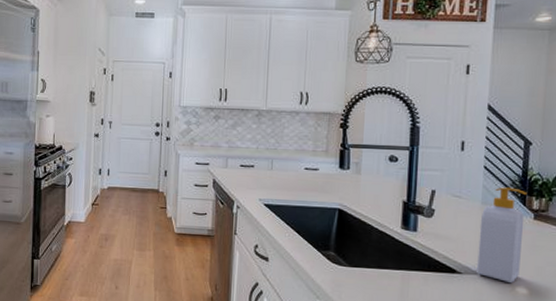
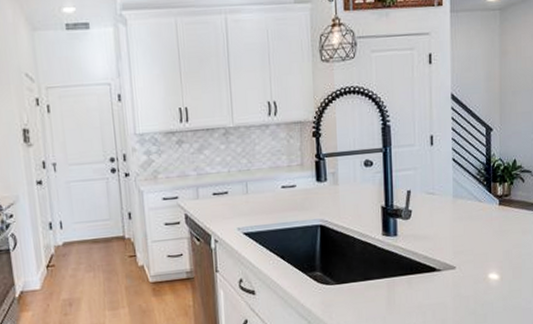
soap bottle: present [477,187,528,284] -> none [453,176,492,272]

